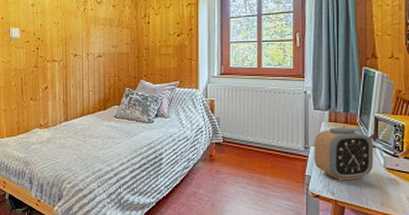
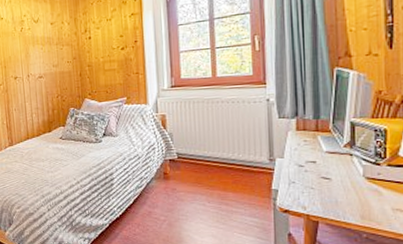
alarm clock: present [314,127,374,180] -> none [280,135,351,193]

